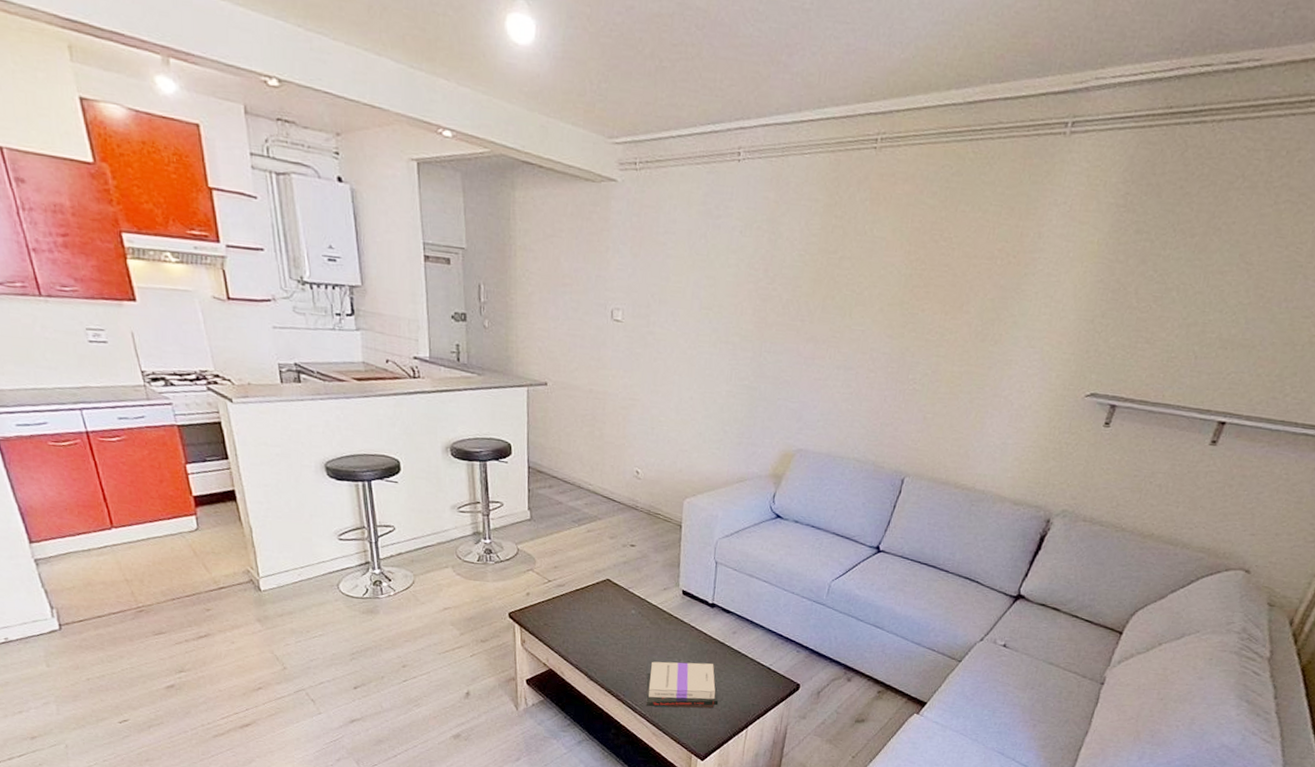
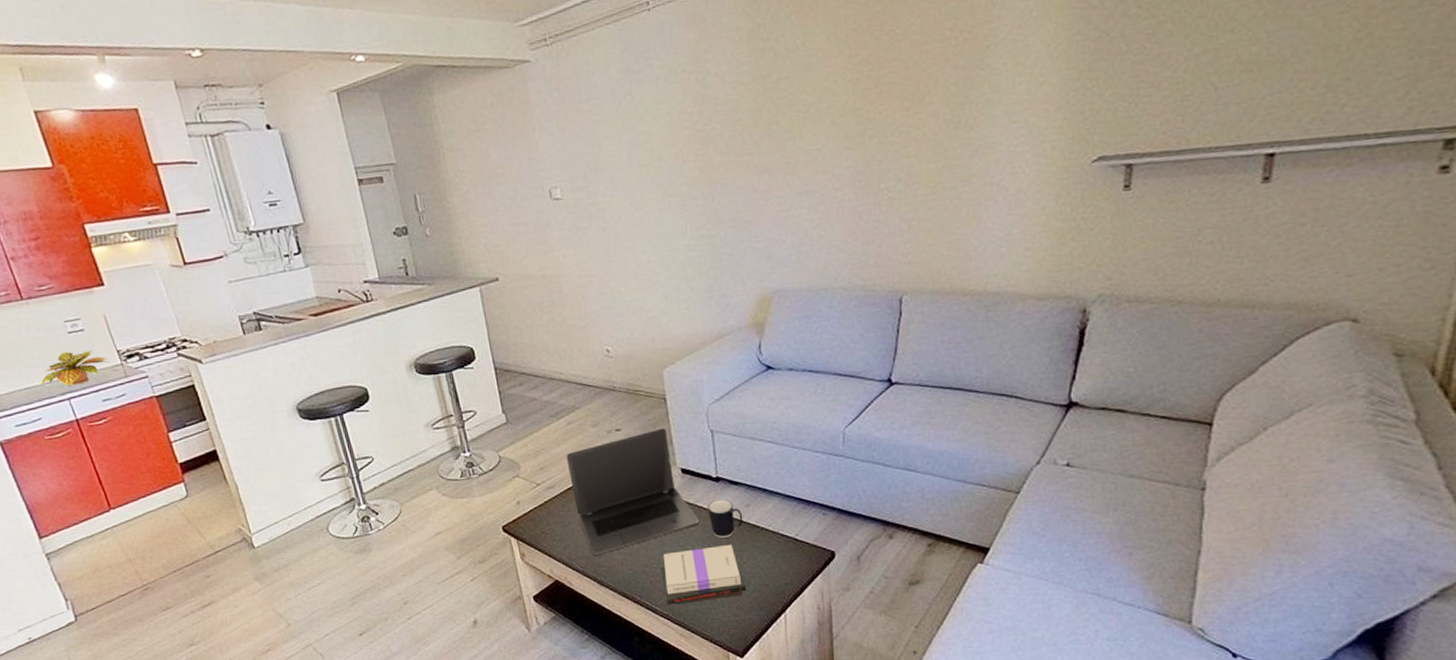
plant: none [50,360,133,397] -> present [40,350,111,387]
laptop computer: none [580,551,690,654] -> present [566,428,700,556]
mug: none [698,622,729,658] -> present [707,498,743,539]

